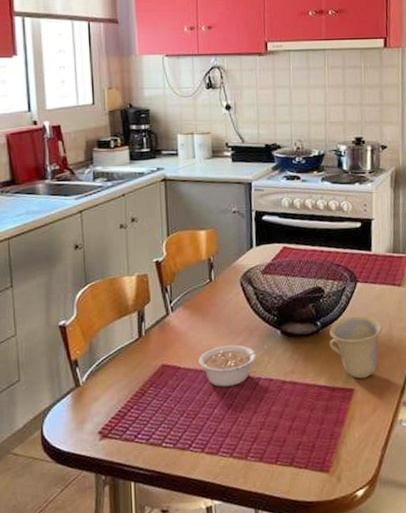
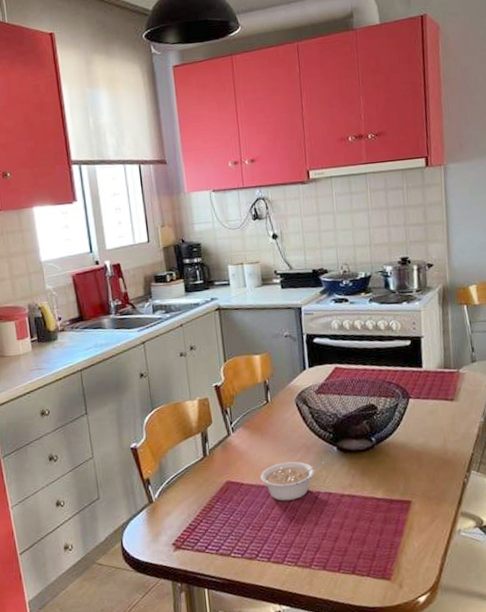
cup: present [329,316,383,379] -> none [384,431,437,491]

